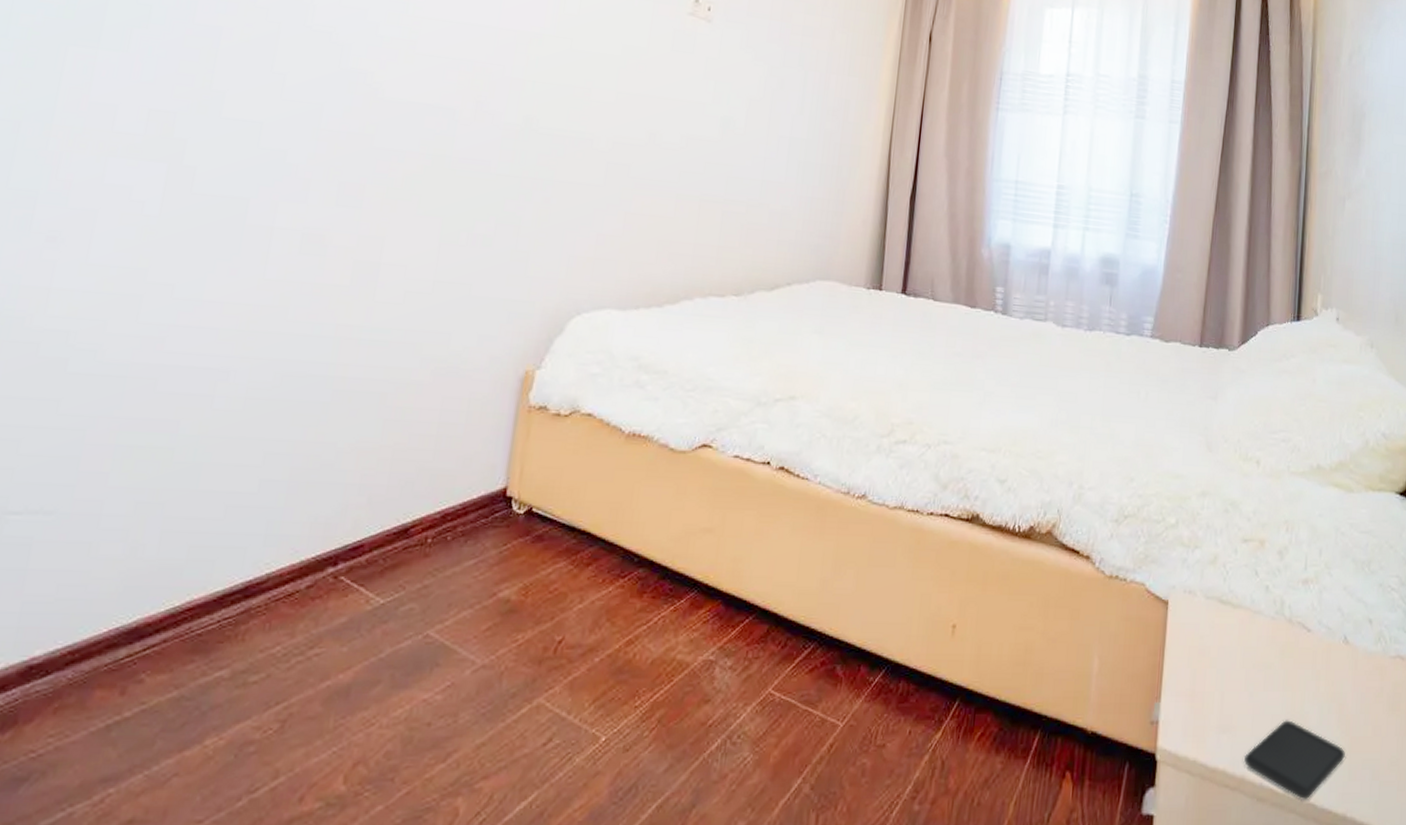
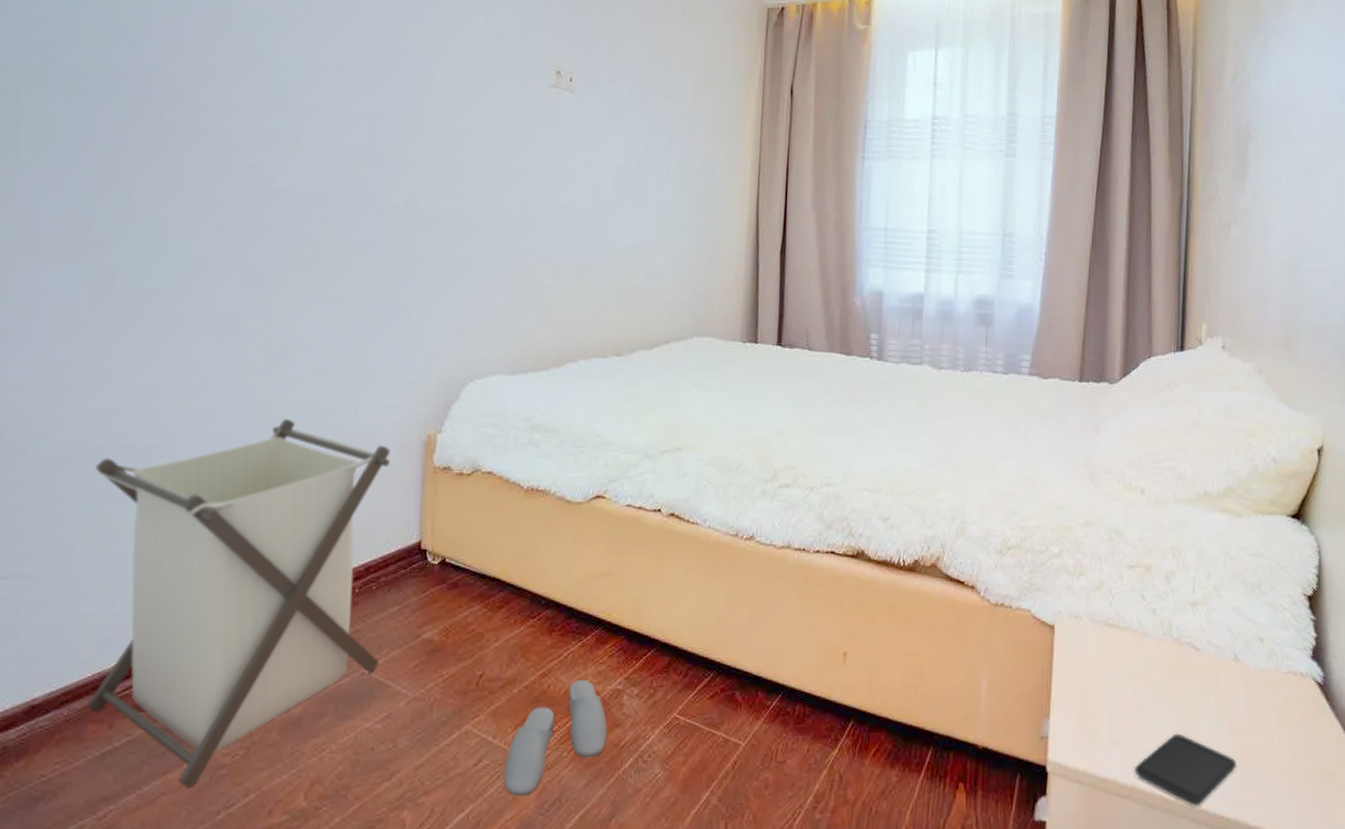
laundry basket: none [96,345,482,766] -> present [86,419,390,786]
slippers: none [575,648,696,782] -> present [503,679,608,797]

